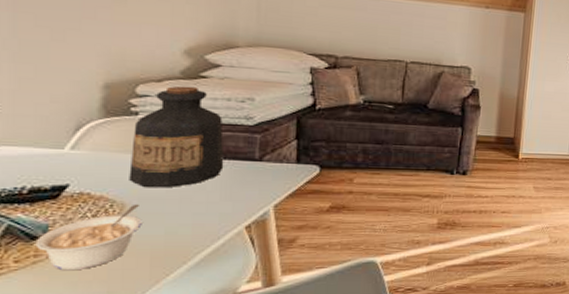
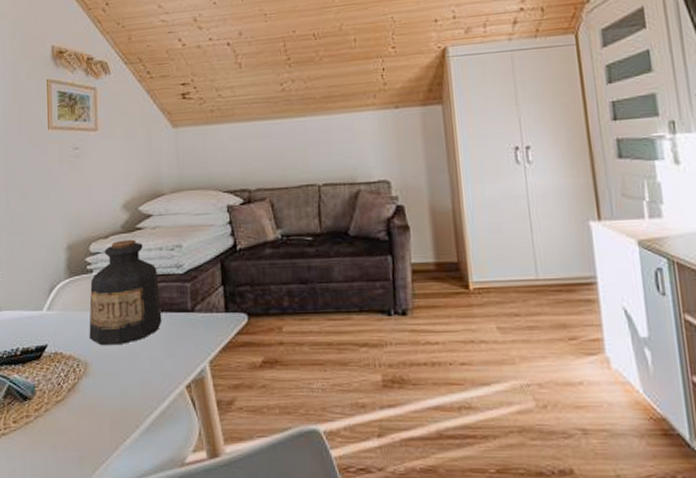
legume: present [35,204,142,271] -> none [26,362,101,433]

